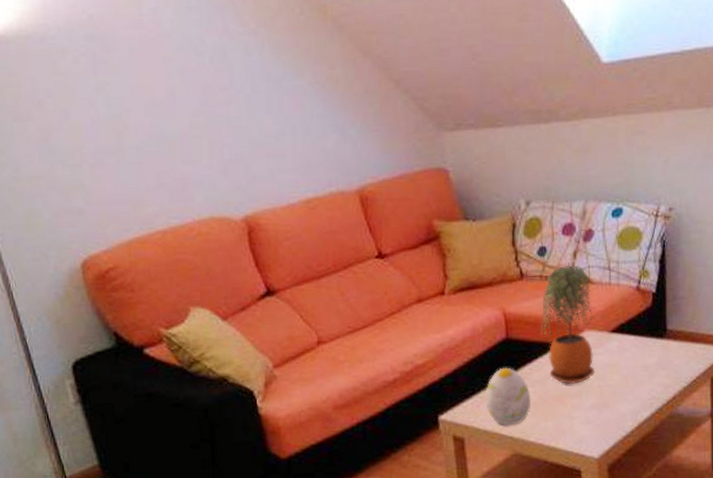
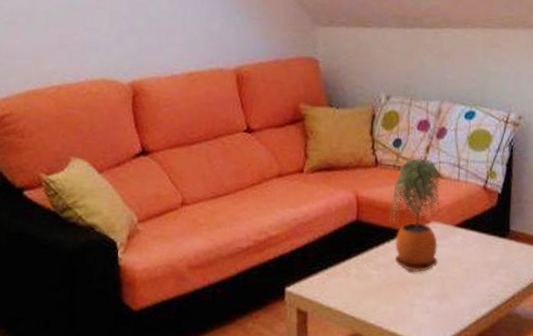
decorative egg: present [484,367,531,426] -> none [330,248,375,305]

